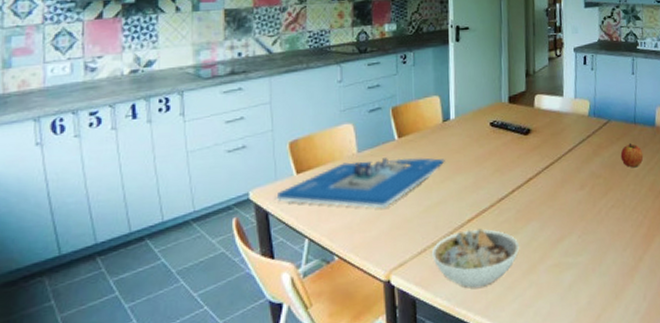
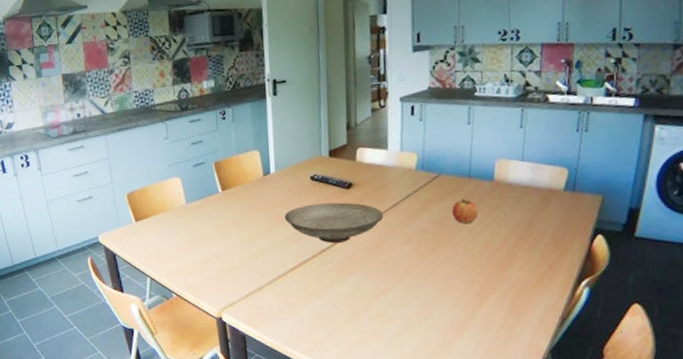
architectural model: present [276,158,445,209] -> none [120,209,267,255]
bowl: present [432,228,520,288] -> none [258,277,343,330]
decorative bowl: none [462,148,560,191] -> present [284,202,384,243]

